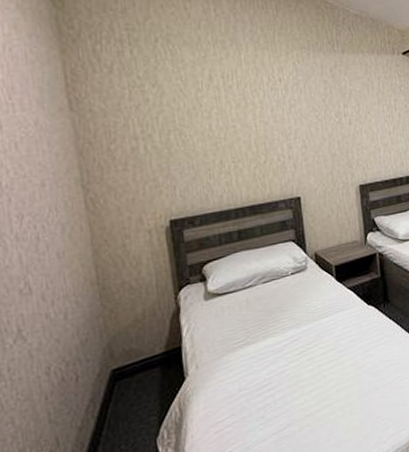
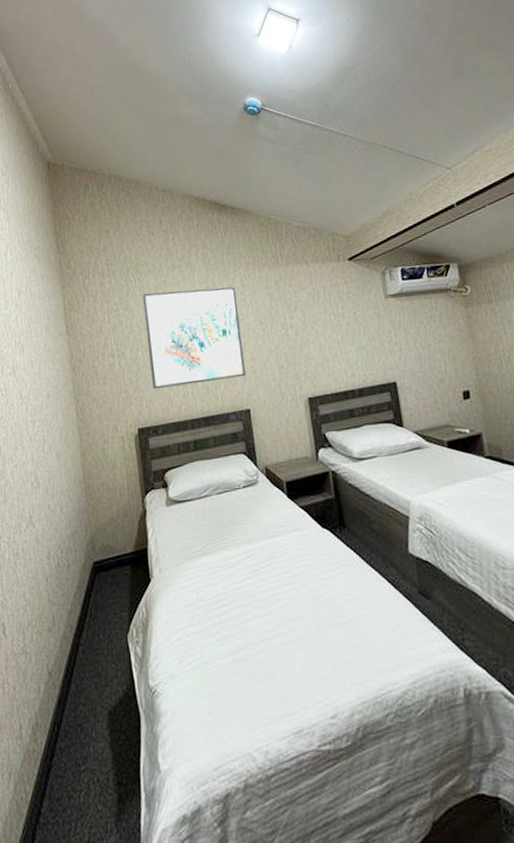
wall art: none [175,68,297,177] -> present [142,287,246,390]

